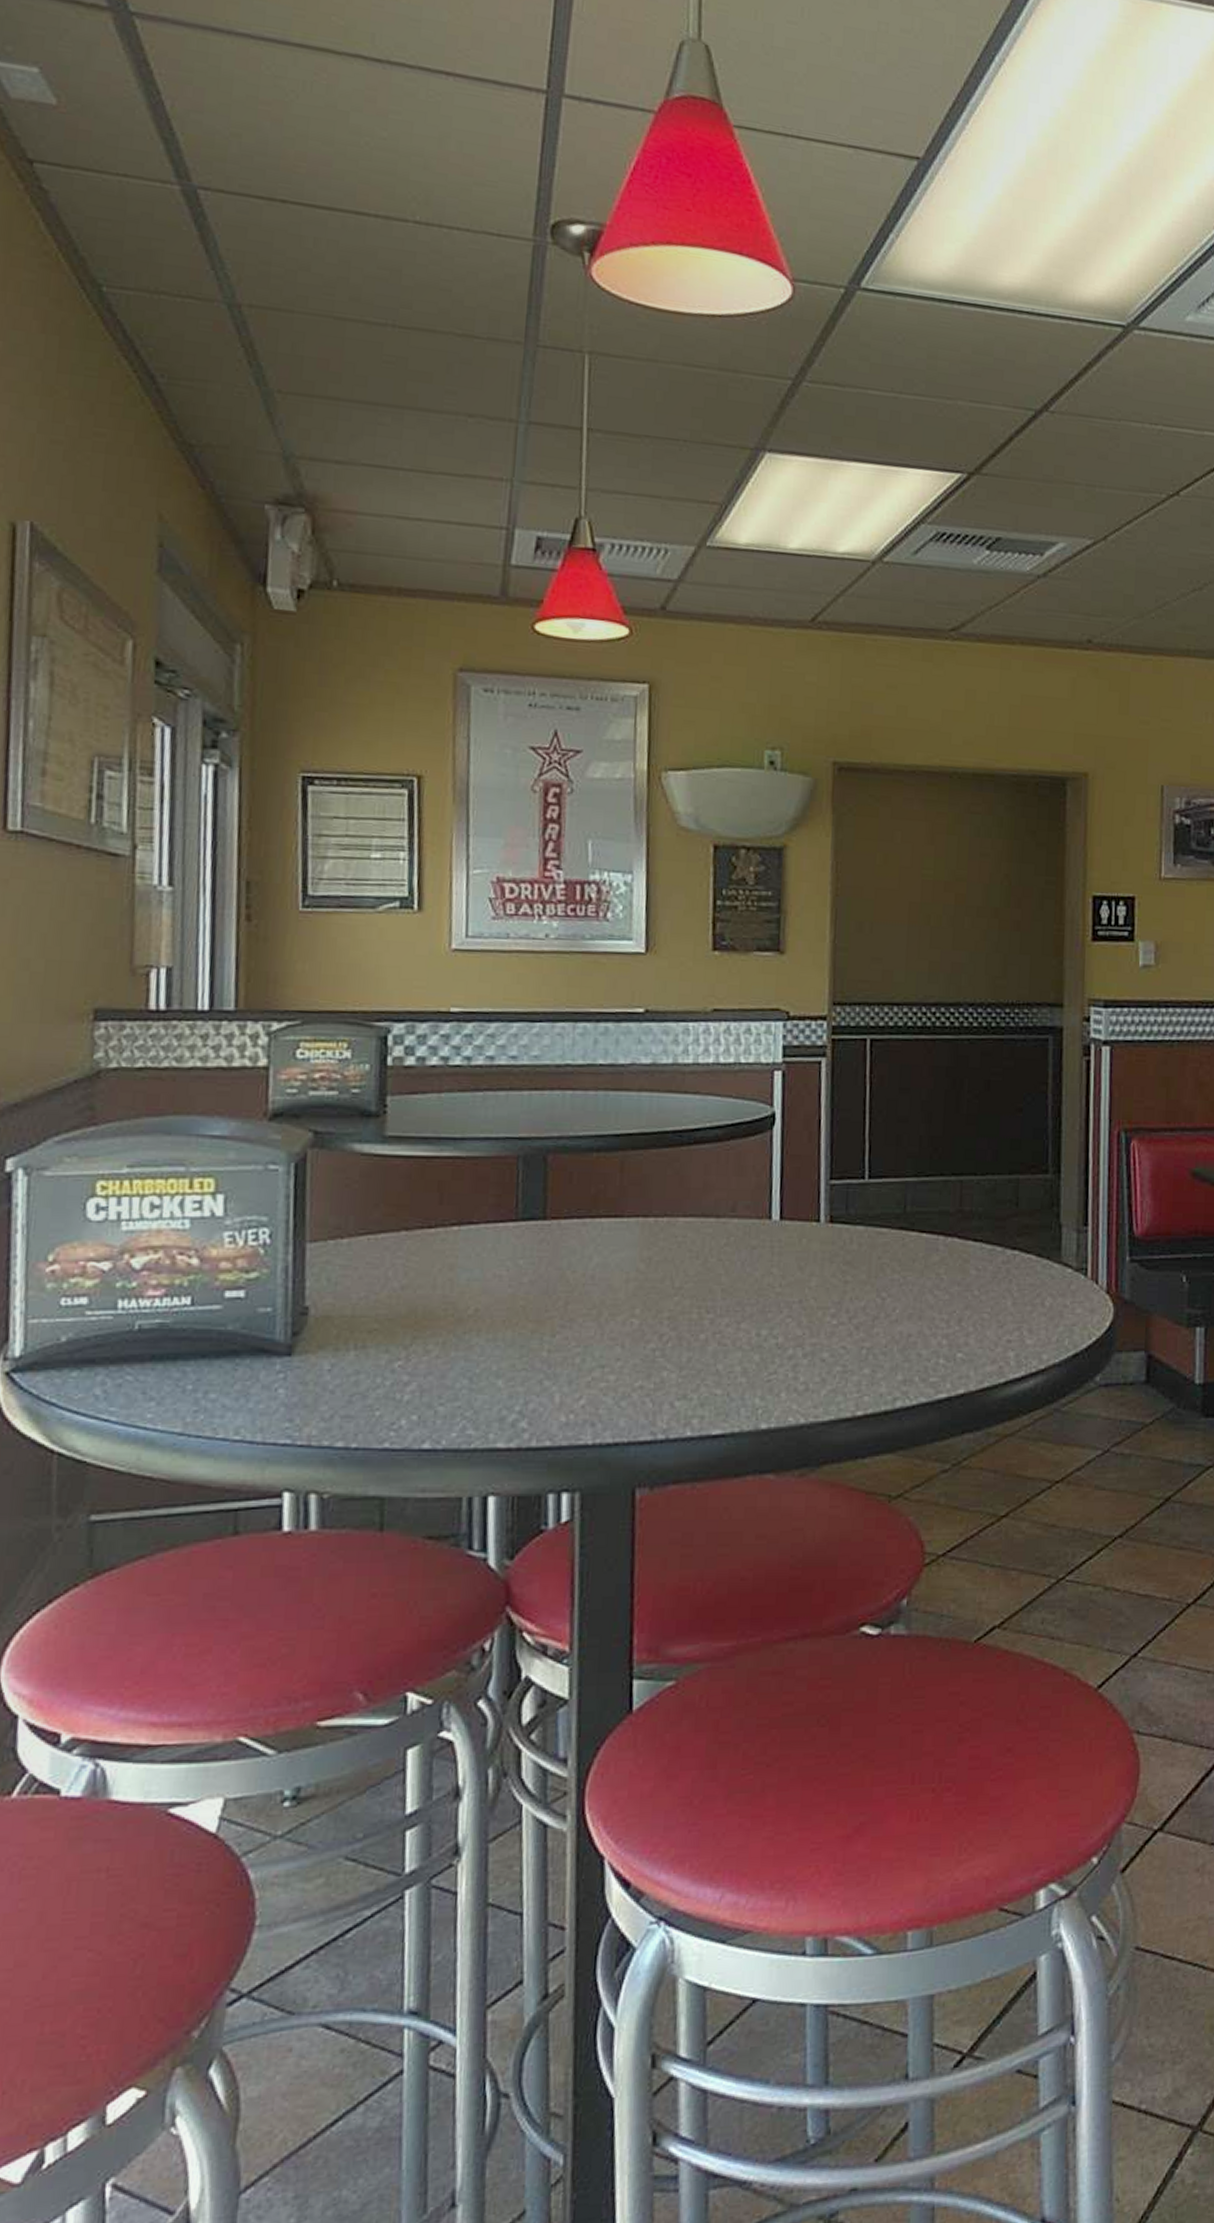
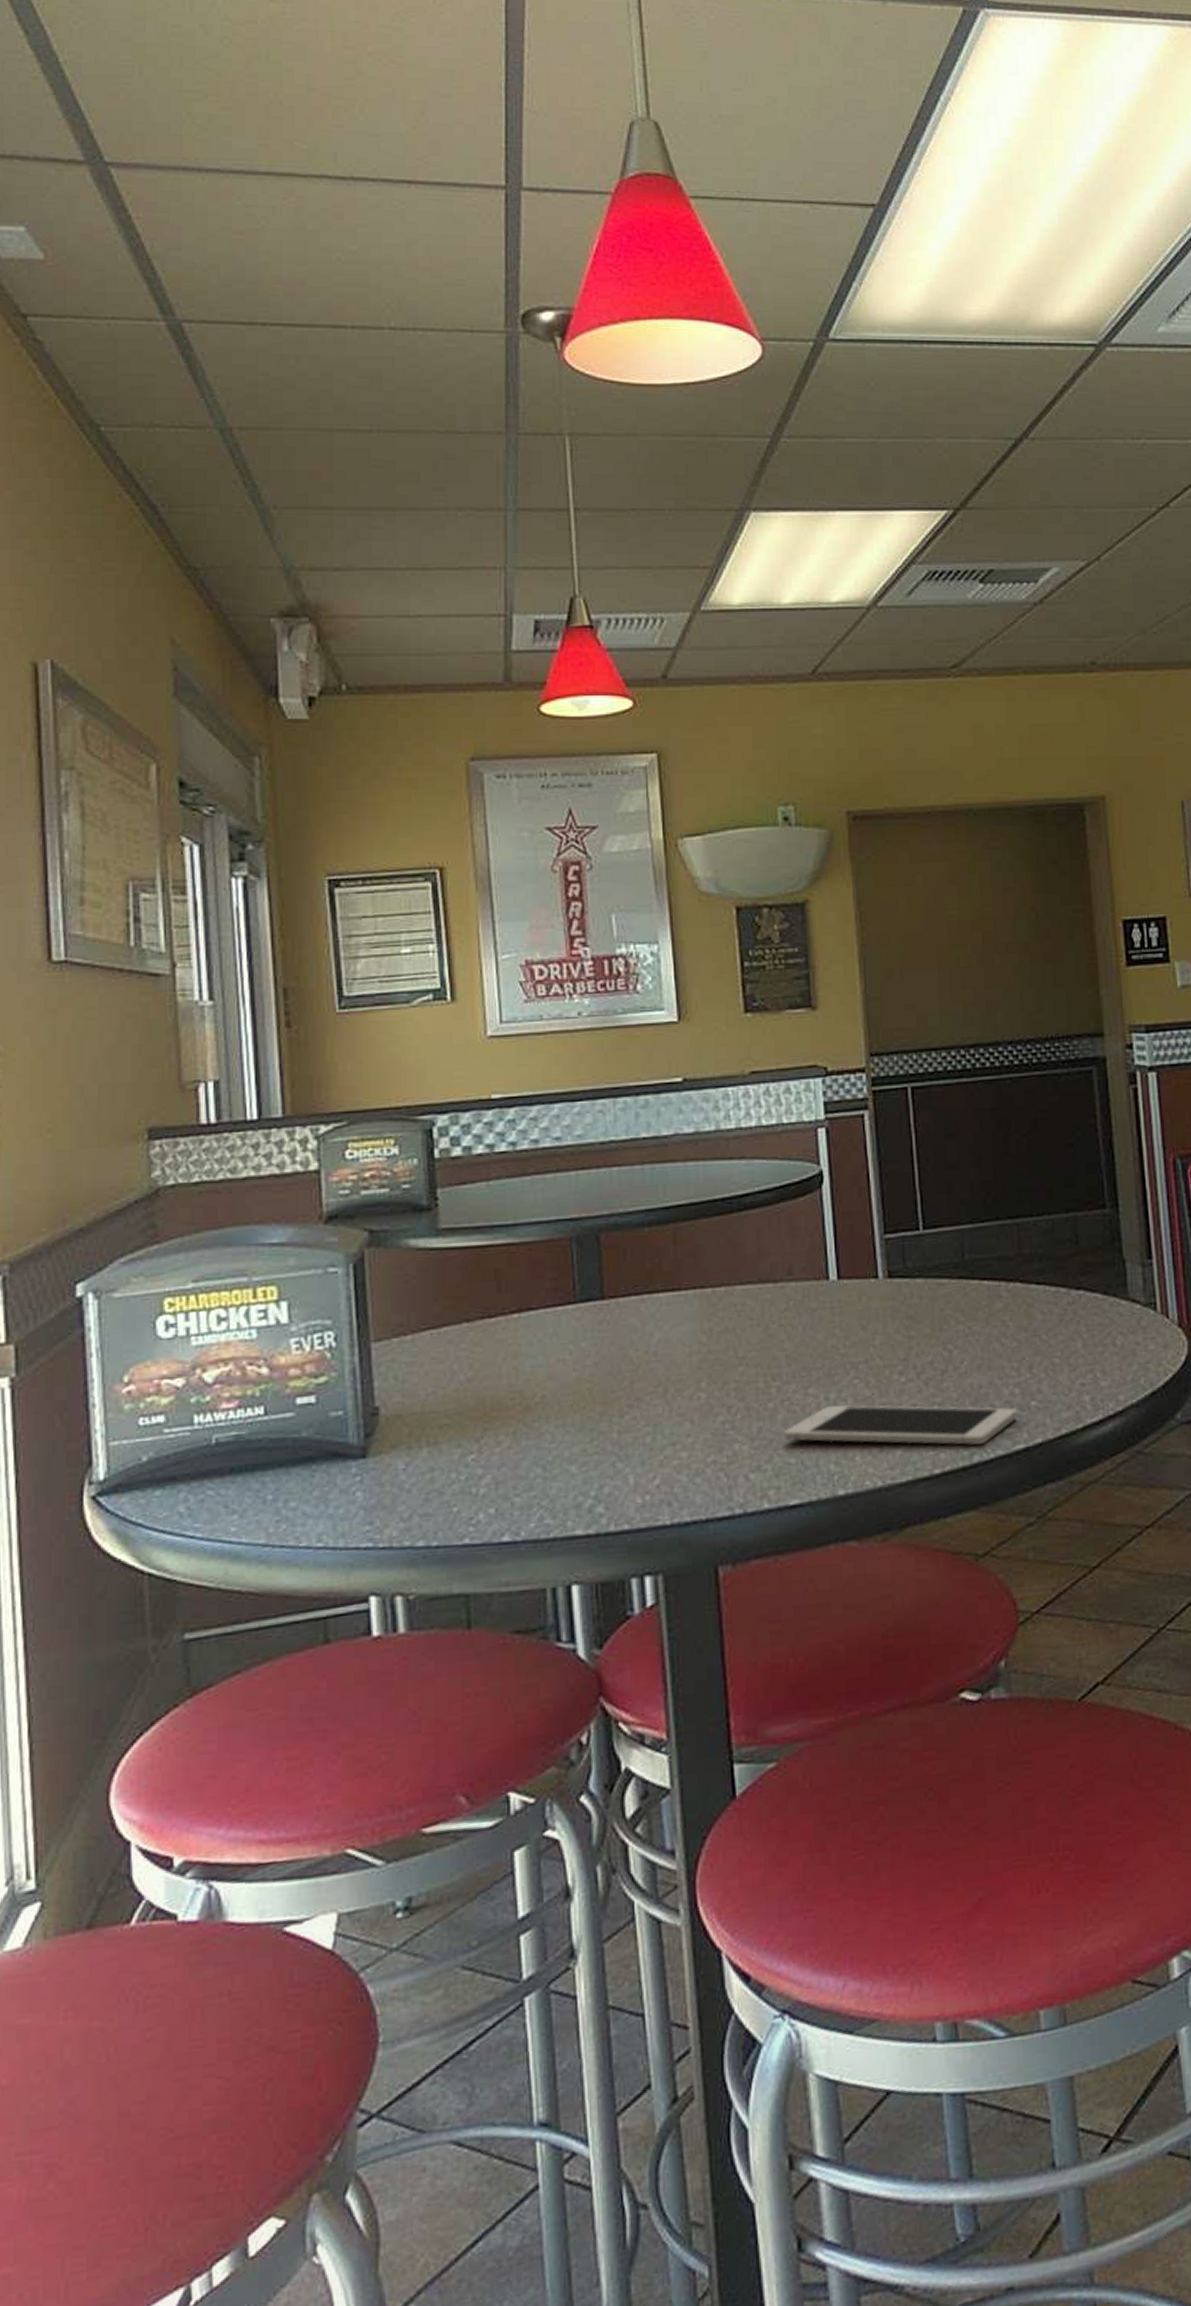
cell phone: none [712,1341,942,1392] -> present [783,1405,1017,1446]

